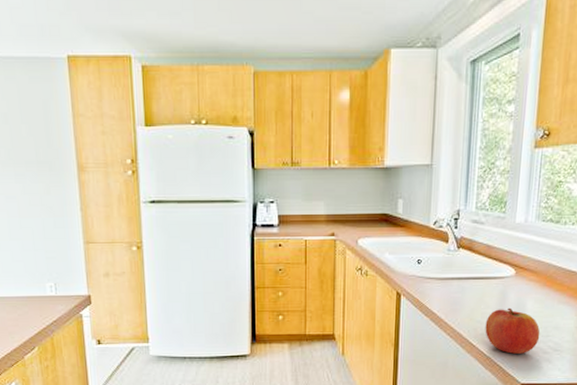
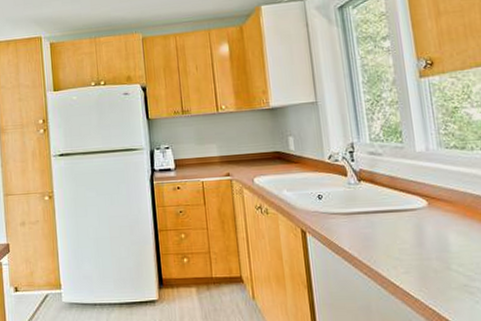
fruit: present [485,307,540,354] -> none [405,242,474,295]

